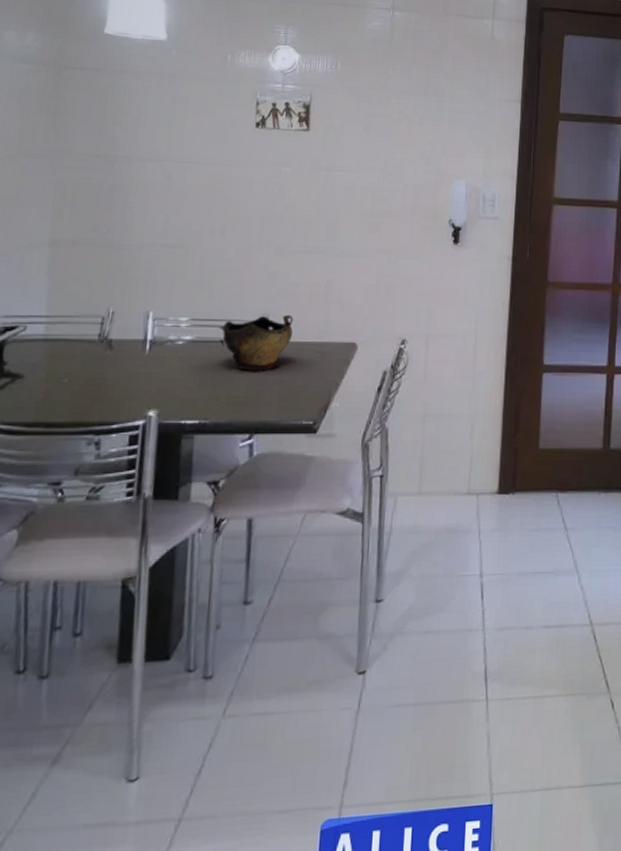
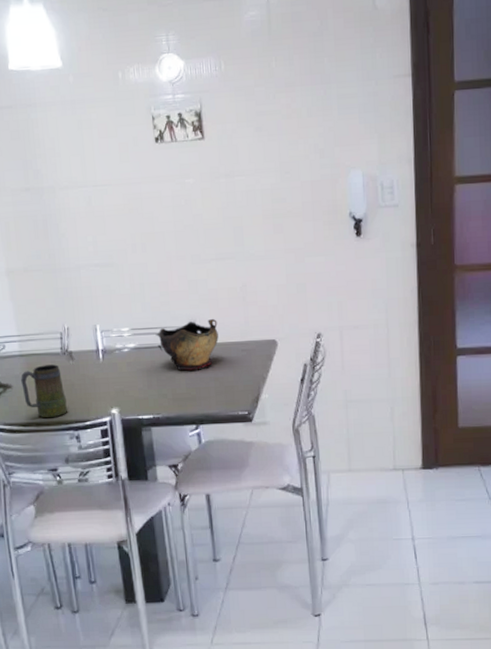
mug: none [36,353,93,418] -> present [21,364,67,419]

